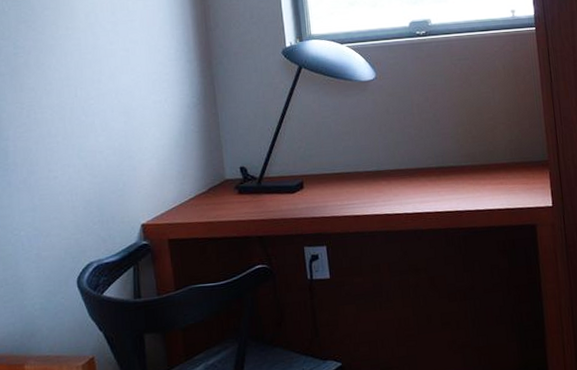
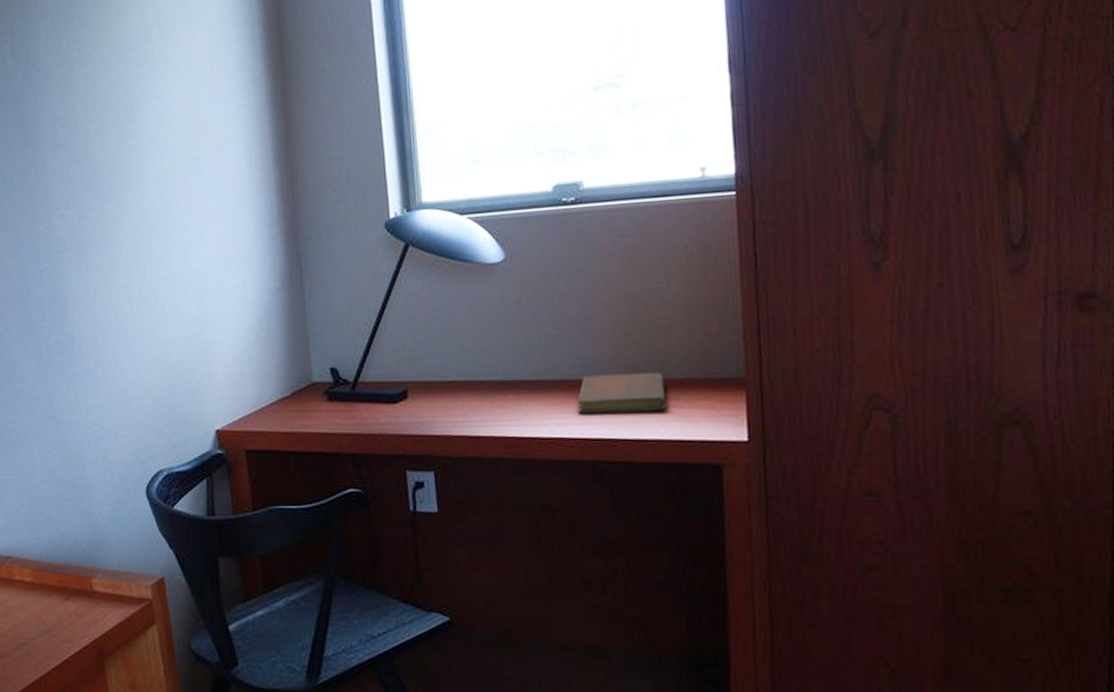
notebook: none [433,159,496,194] -> present [578,372,667,414]

